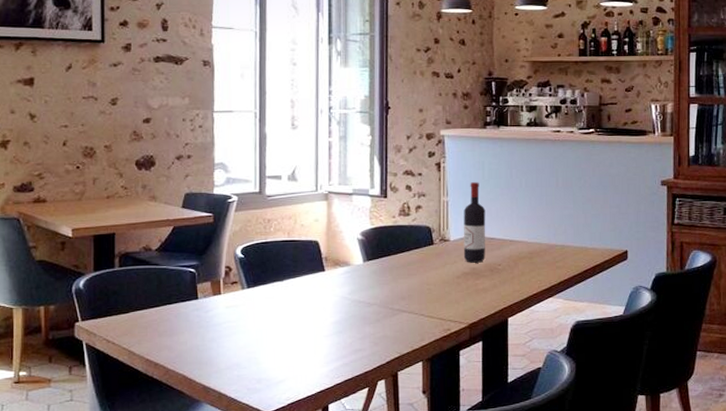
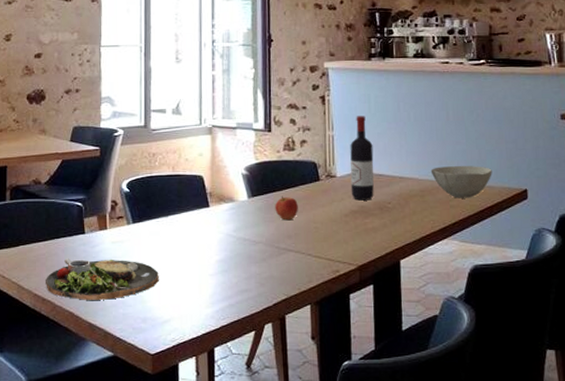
dinner plate: none [158,323,274,364] -> present [46,258,159,300]
apple: none [390,260,412,283] -> present [275,196,298,221]
bowl: none [539,229,596,260] -> present [430,166,492,199]

